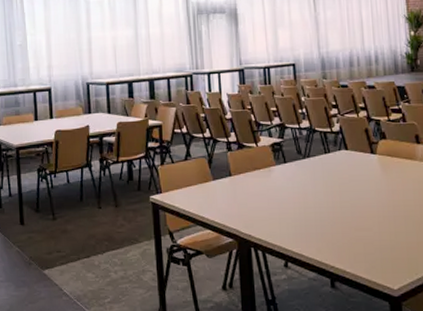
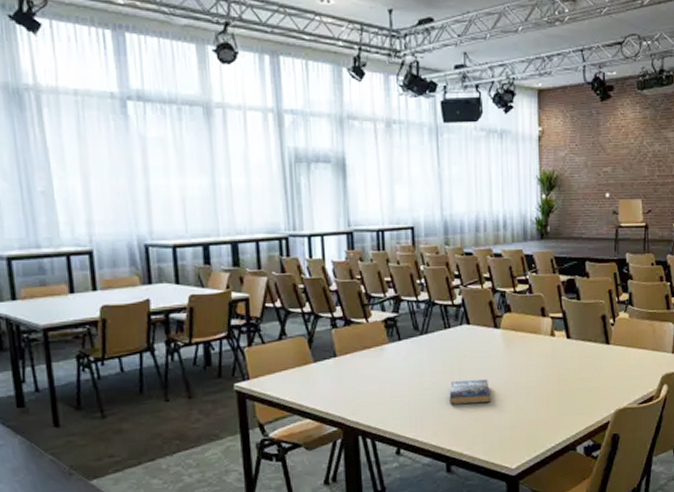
book: none [331,201,370,224] -> present [449,380,490,405]

